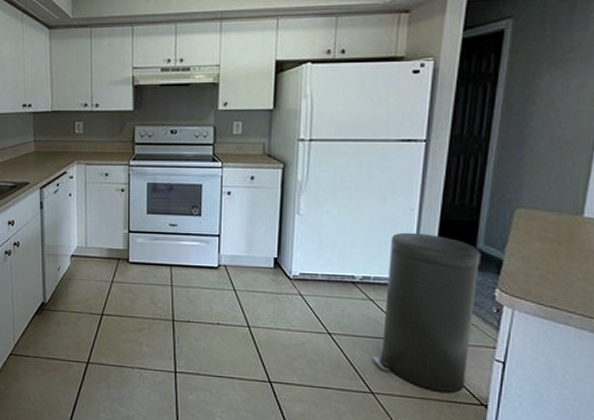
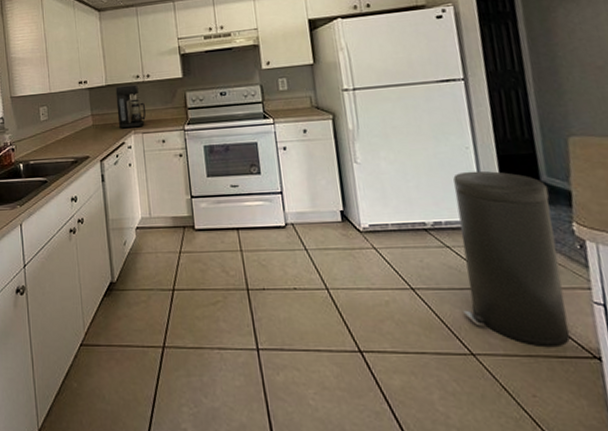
coffee maker: none [61,113,90,158] -> present [115,84,146,129]

